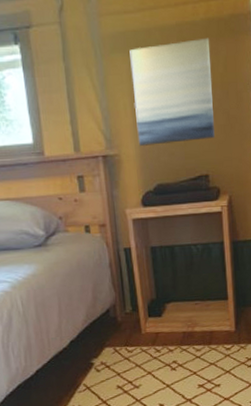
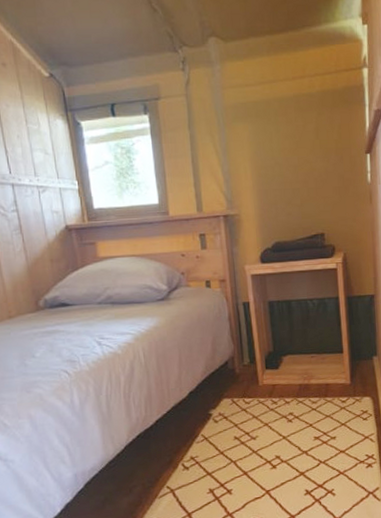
wall art: present [129,38,215,146] -> none [250,108,330,206]

